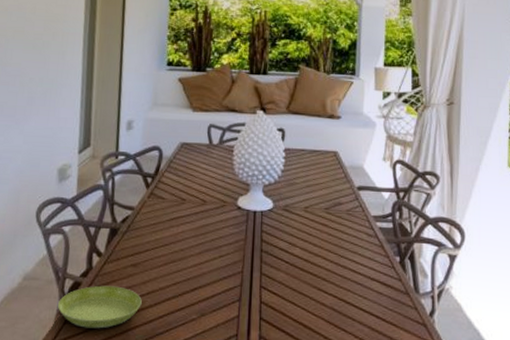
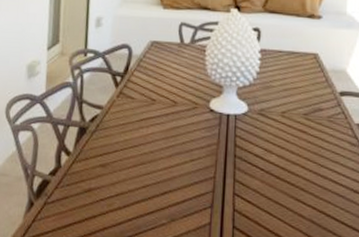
saucer: present [57,285,142,329] -> none [26,184,111,229]

